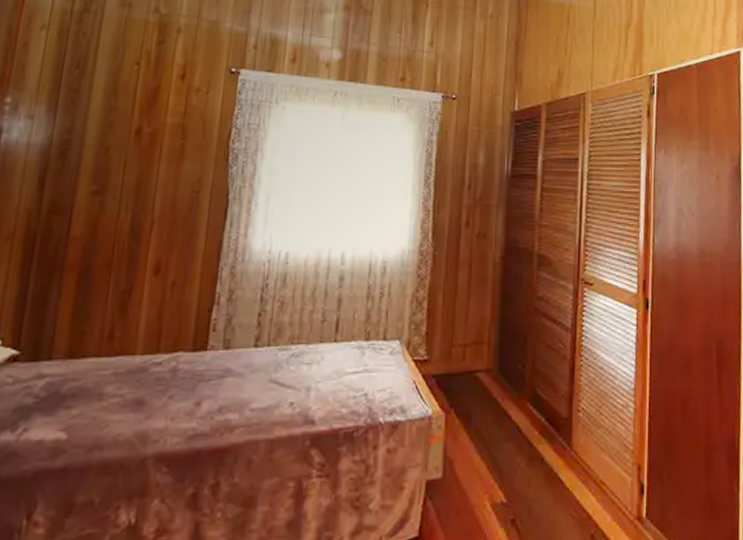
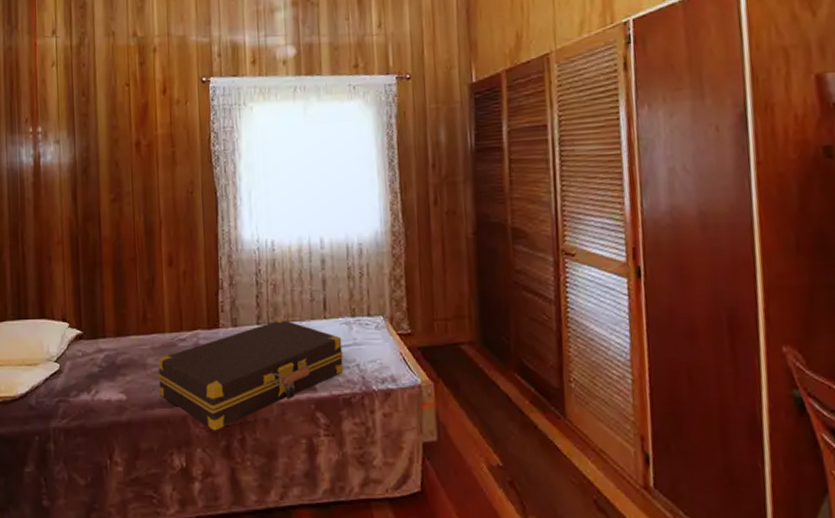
suitcase: none [114,341,352,476] -> present [157,319,343,431]

